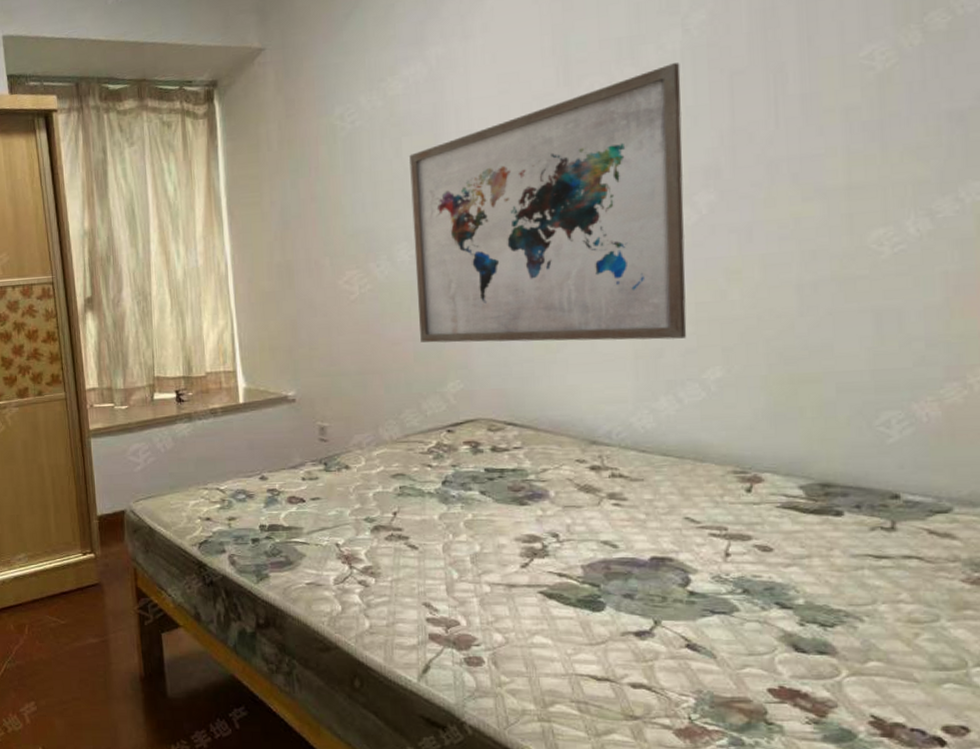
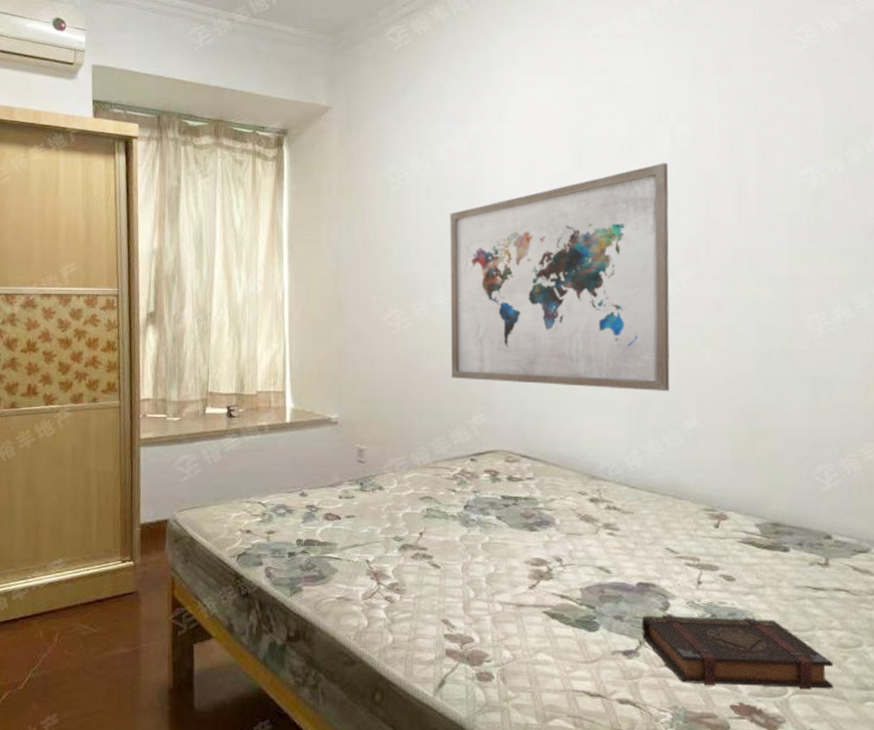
book: none [656,591,902,671] -> present [641,615,834,690]

